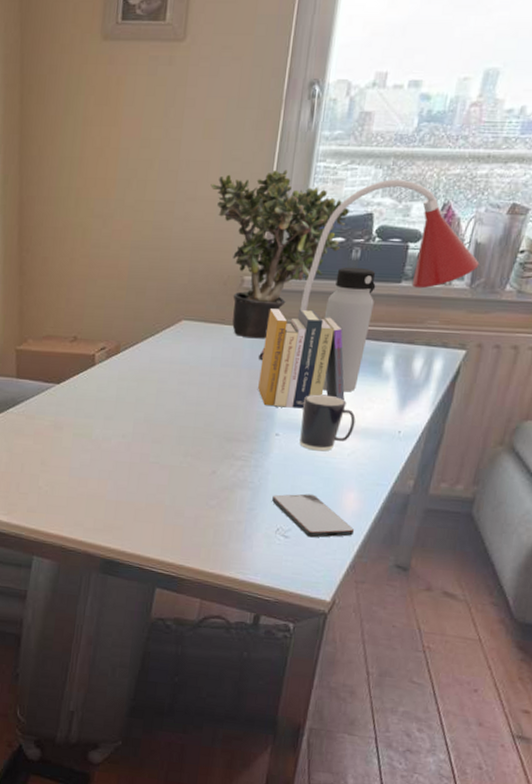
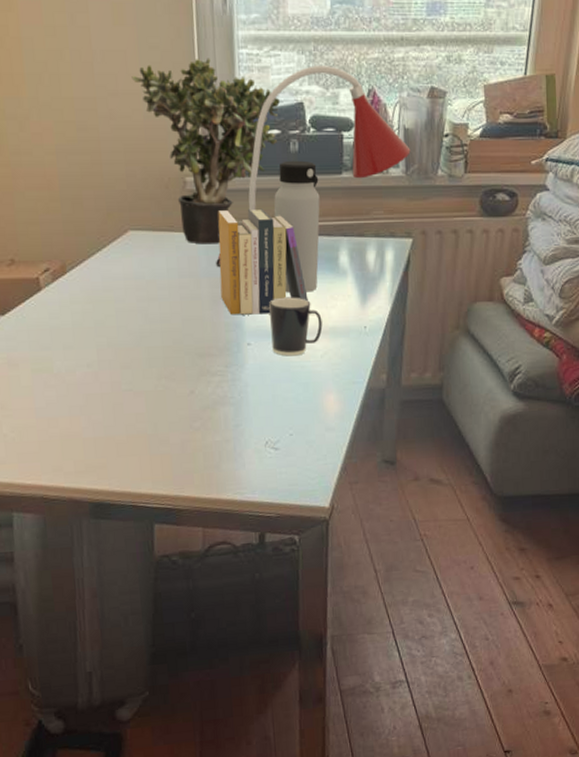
phone: present [272,493,355,538] -> none [256,401,340,446]

